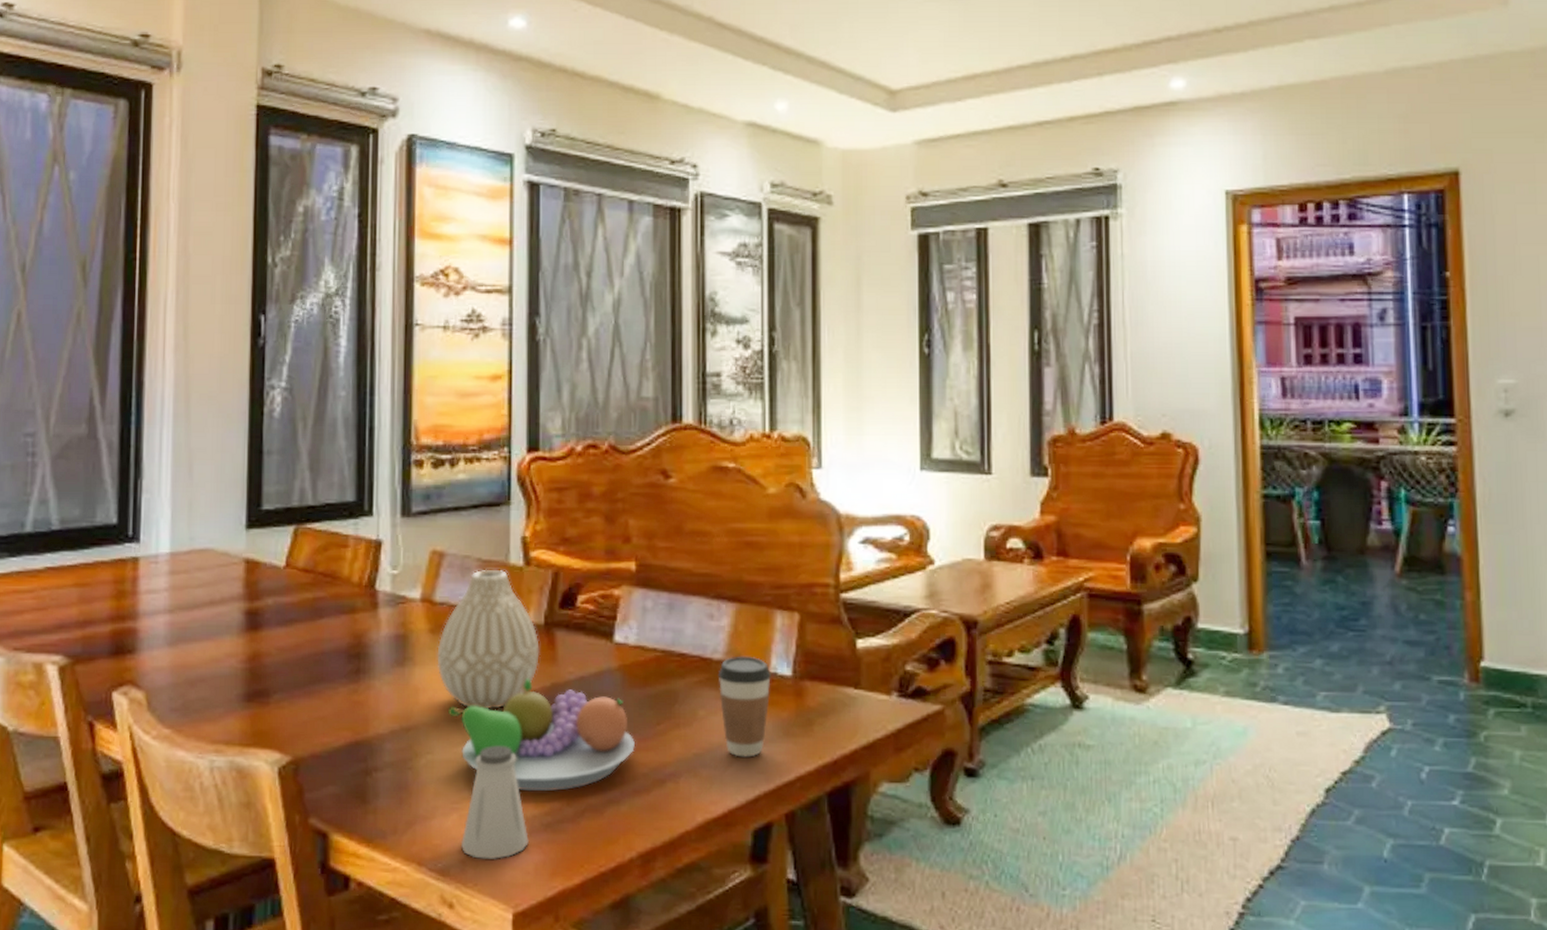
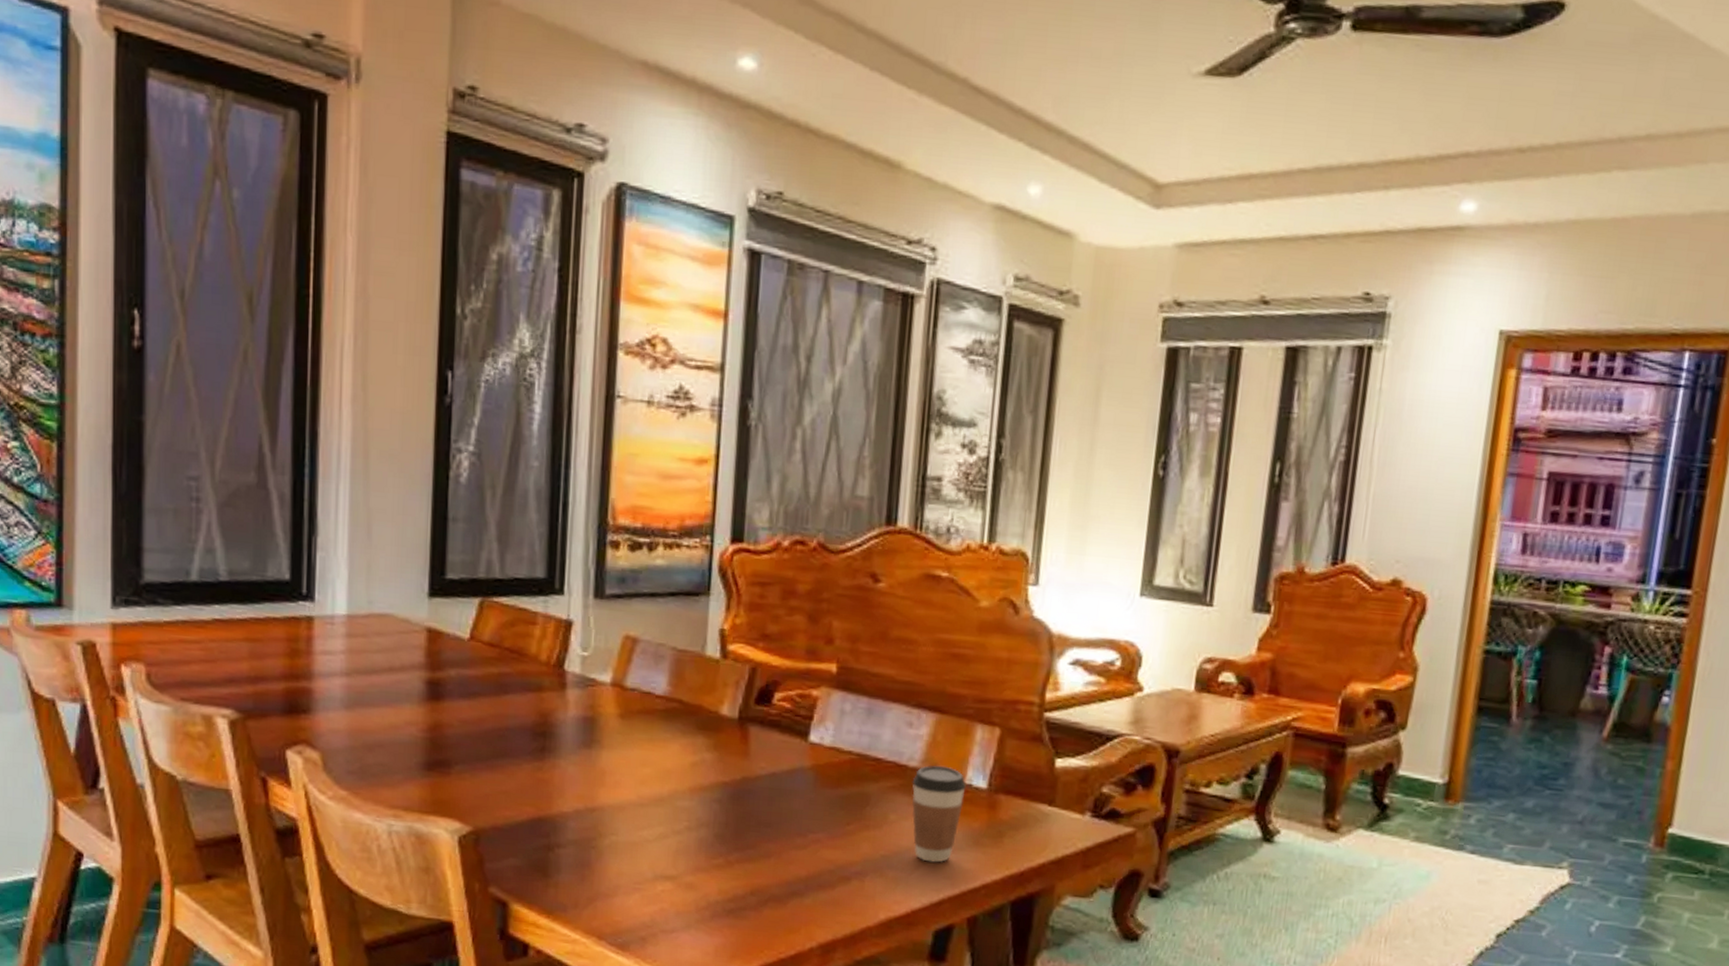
vase: present [437,569,540,709] -> none [625,658,732,798]
fruit bowl: present [448,677,635,792] -> none [635,769,823,880]
saltshaker: present [461,745,529,859] -> none [642,832,710,939]

